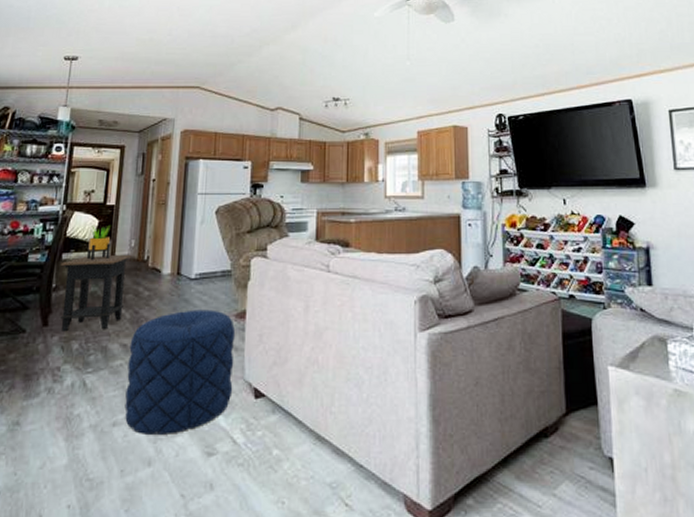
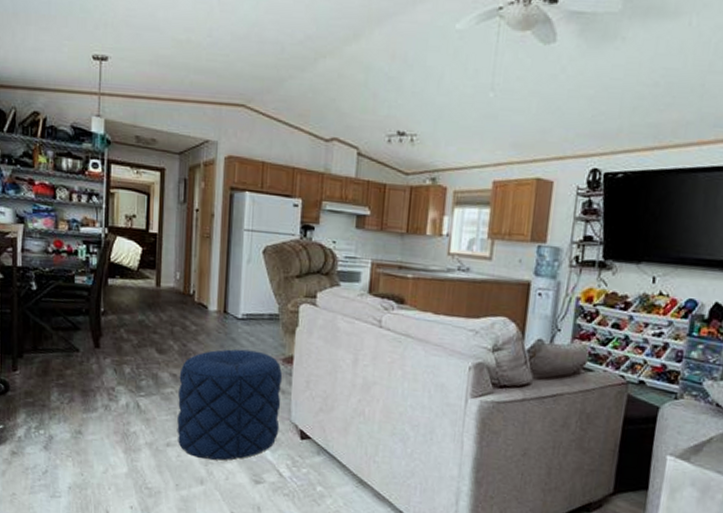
side table: present [60,255,132,332] -> none [107,284,177,359]
potted plant: present [87,226,111,261] -> none [133,253,156,290]

